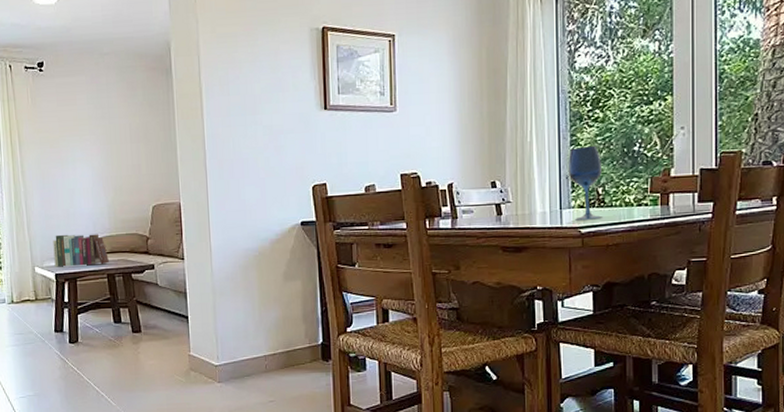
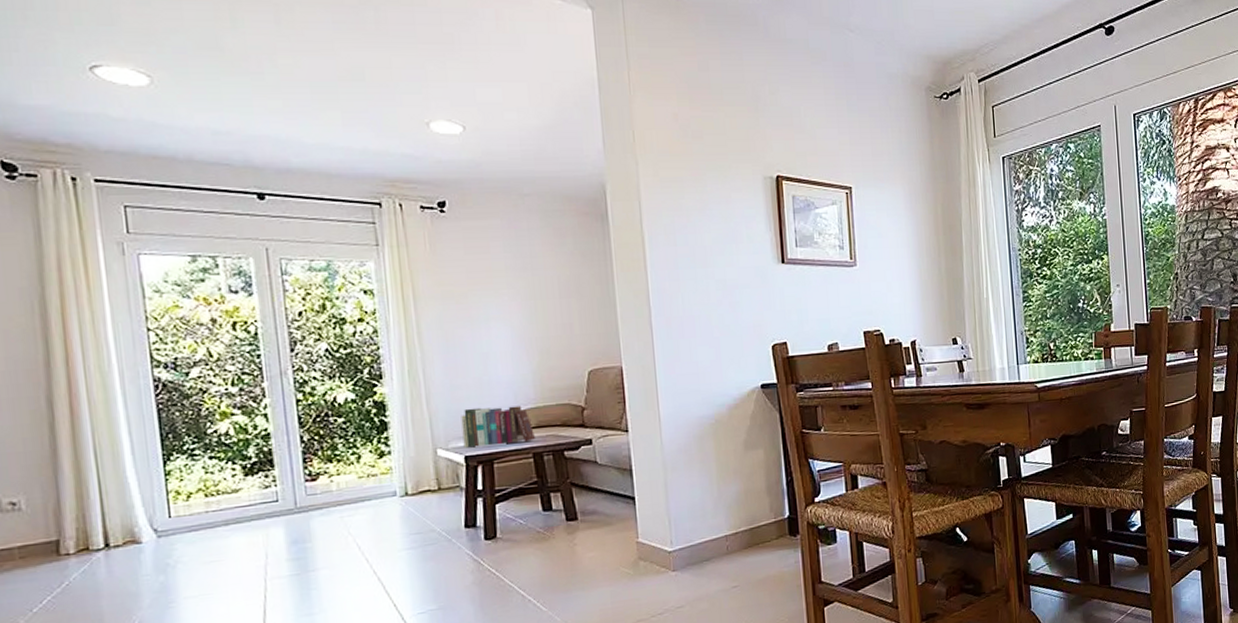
wineglass: present [567,145,603,221] -> none [1021,302,1056,376]

